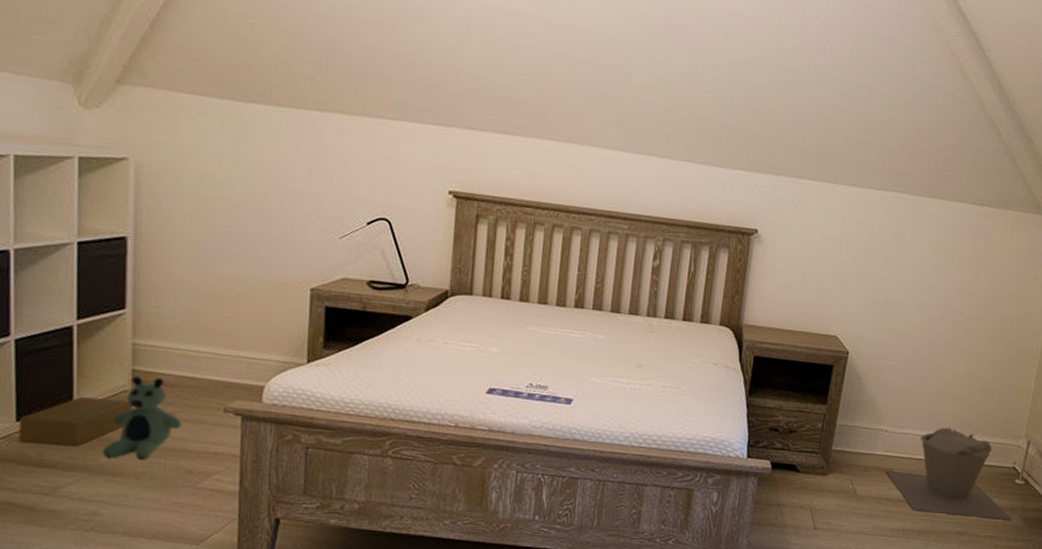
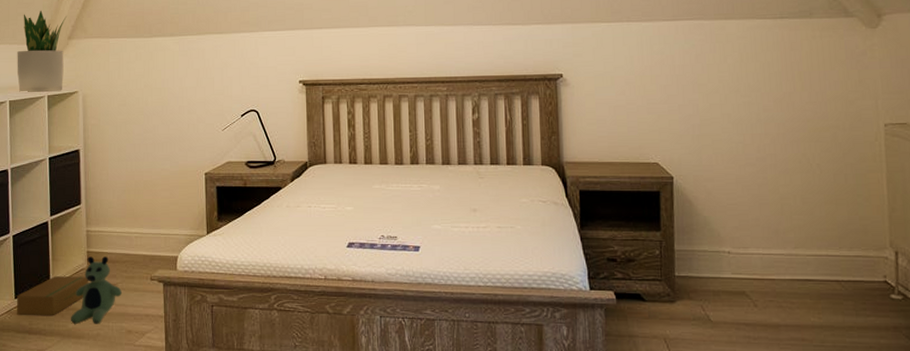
planter: none [28,33,115,154] -> present [17,10,67,93]
laundry basket: present [885,427,1012,520] -> none [737,243,898,341]

